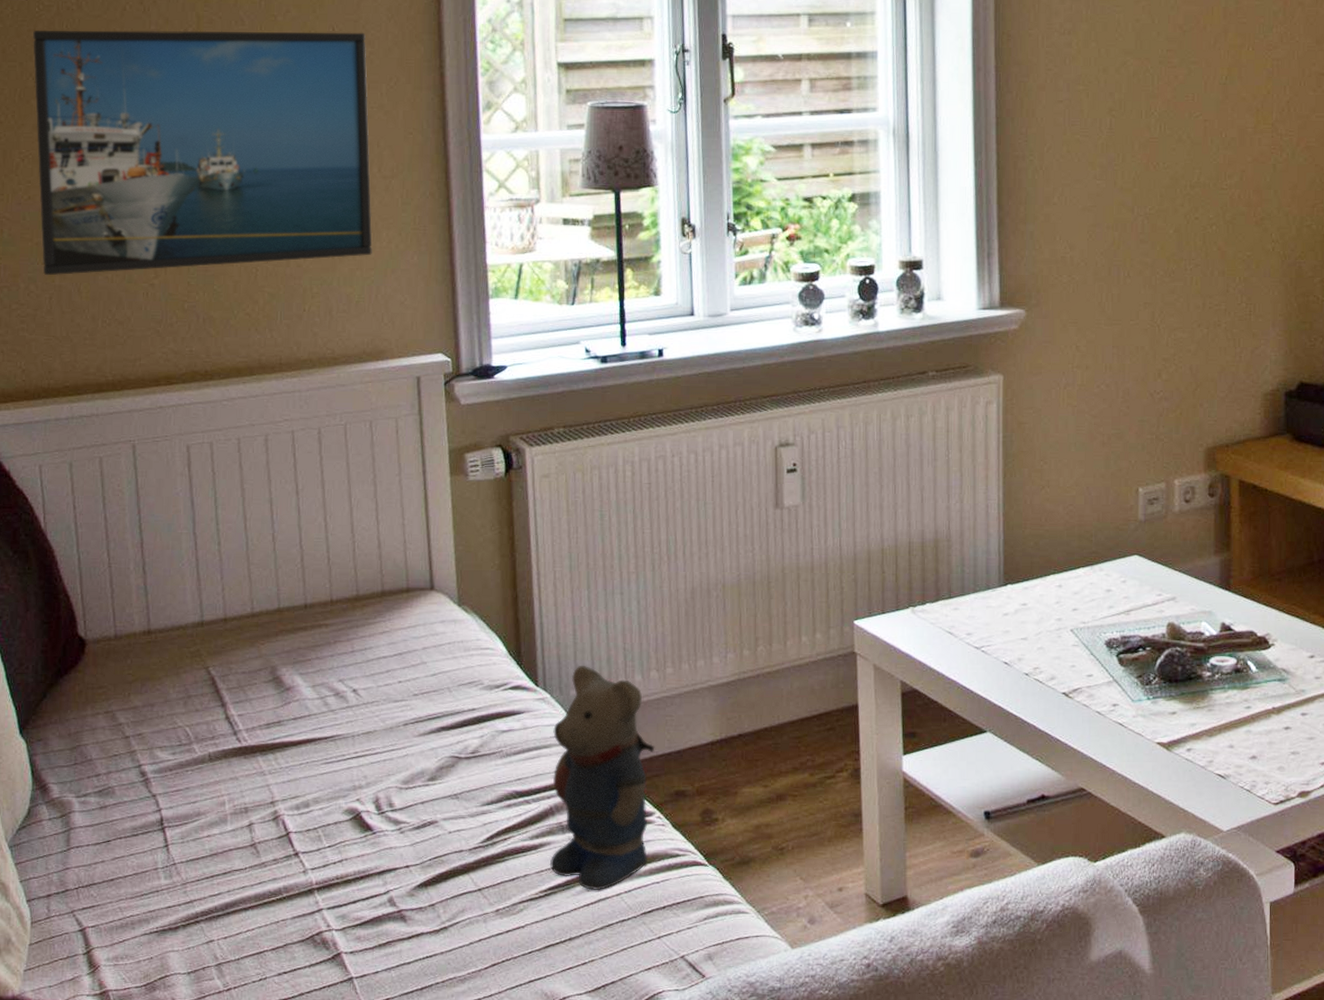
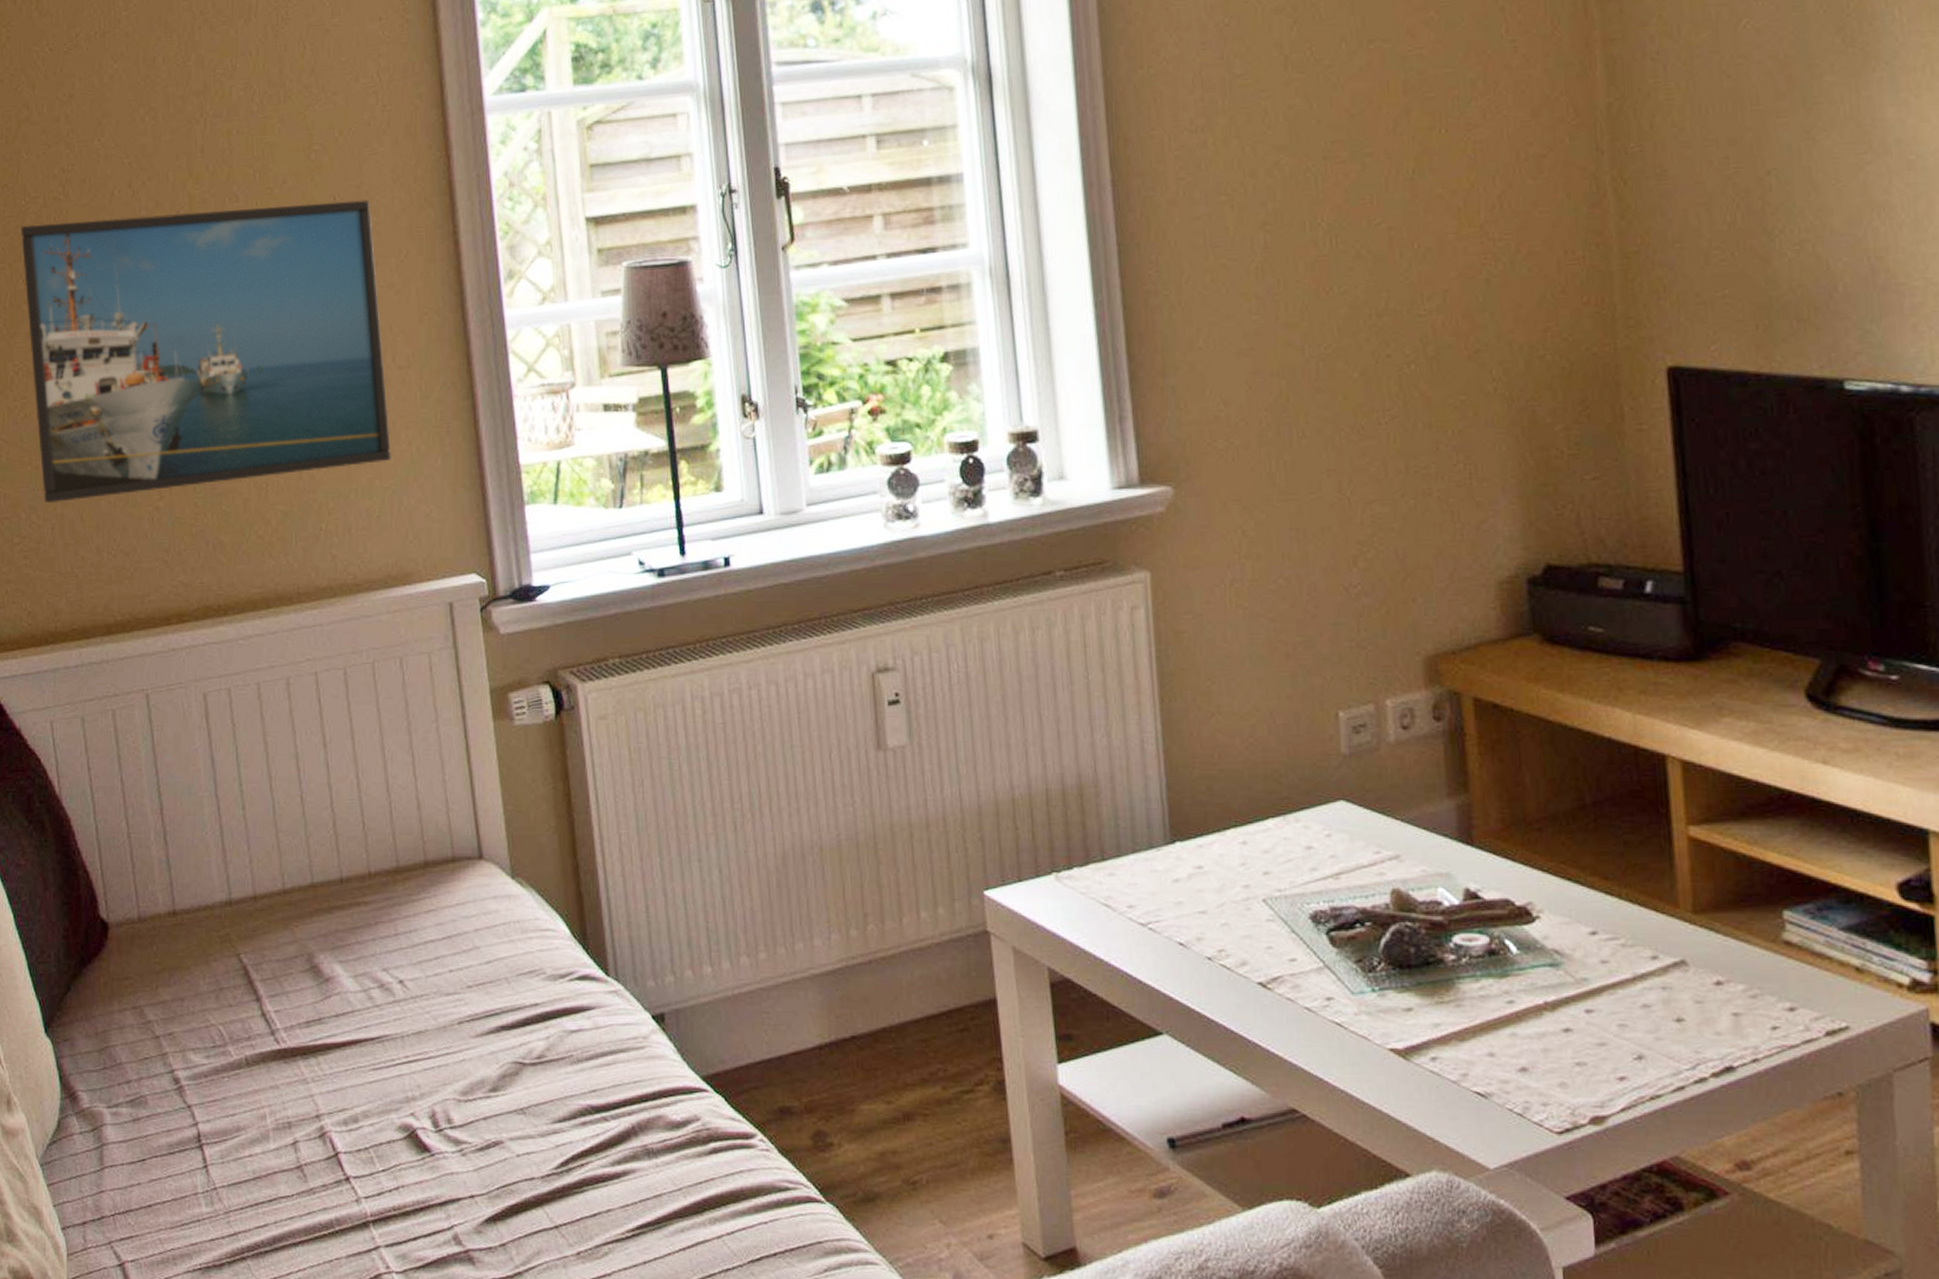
teddy bear: present [549,665,655,890] -> none [630,949,752,1231]

